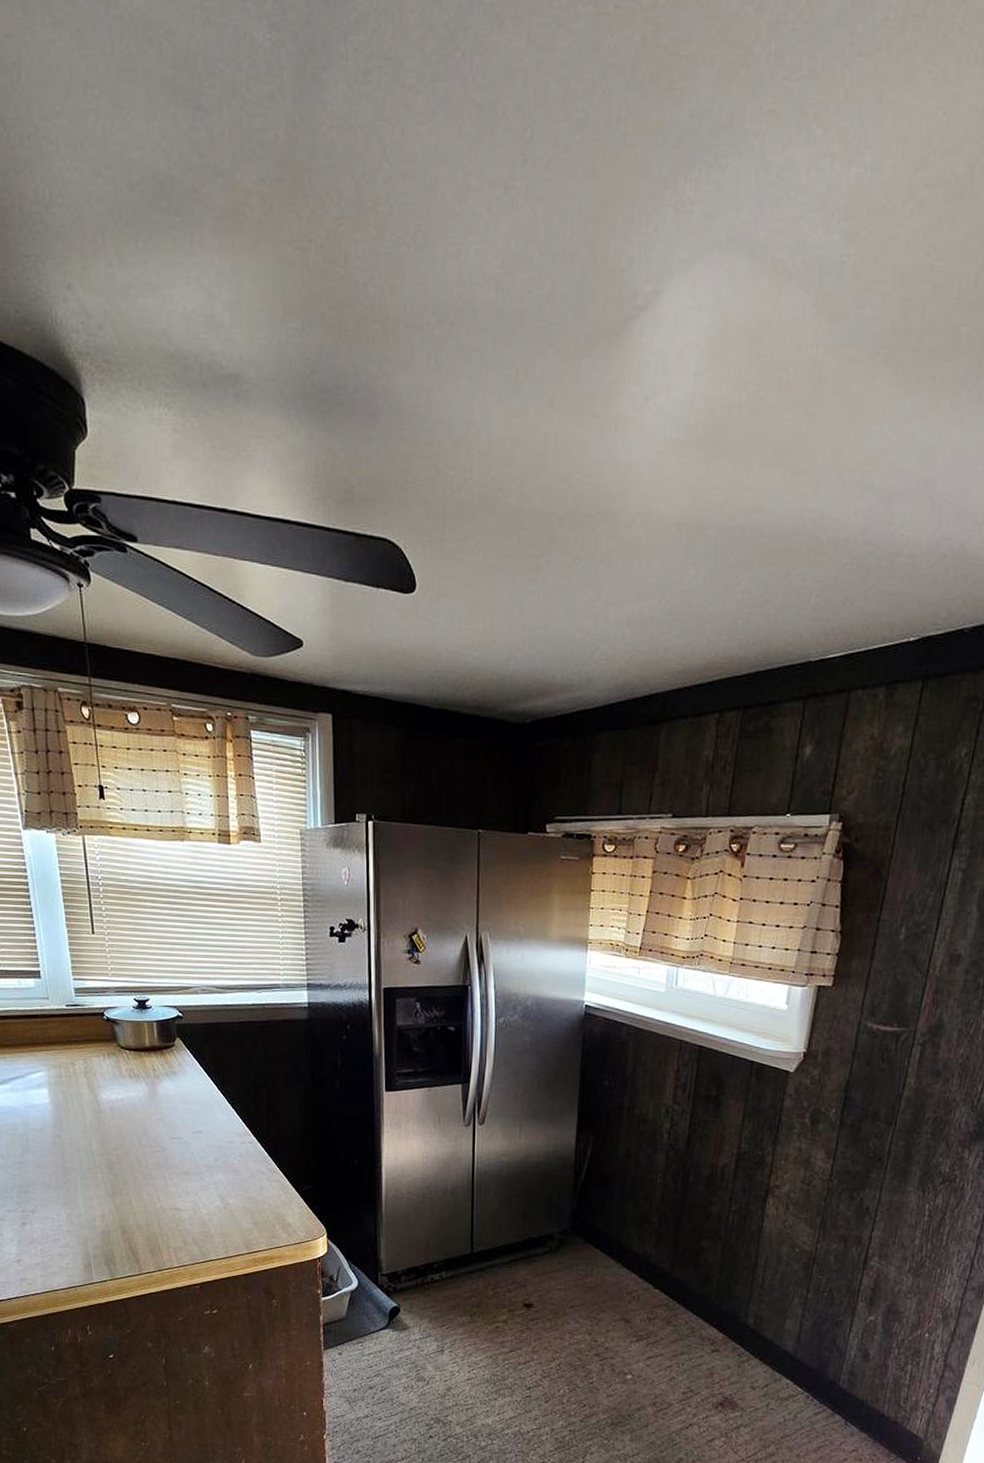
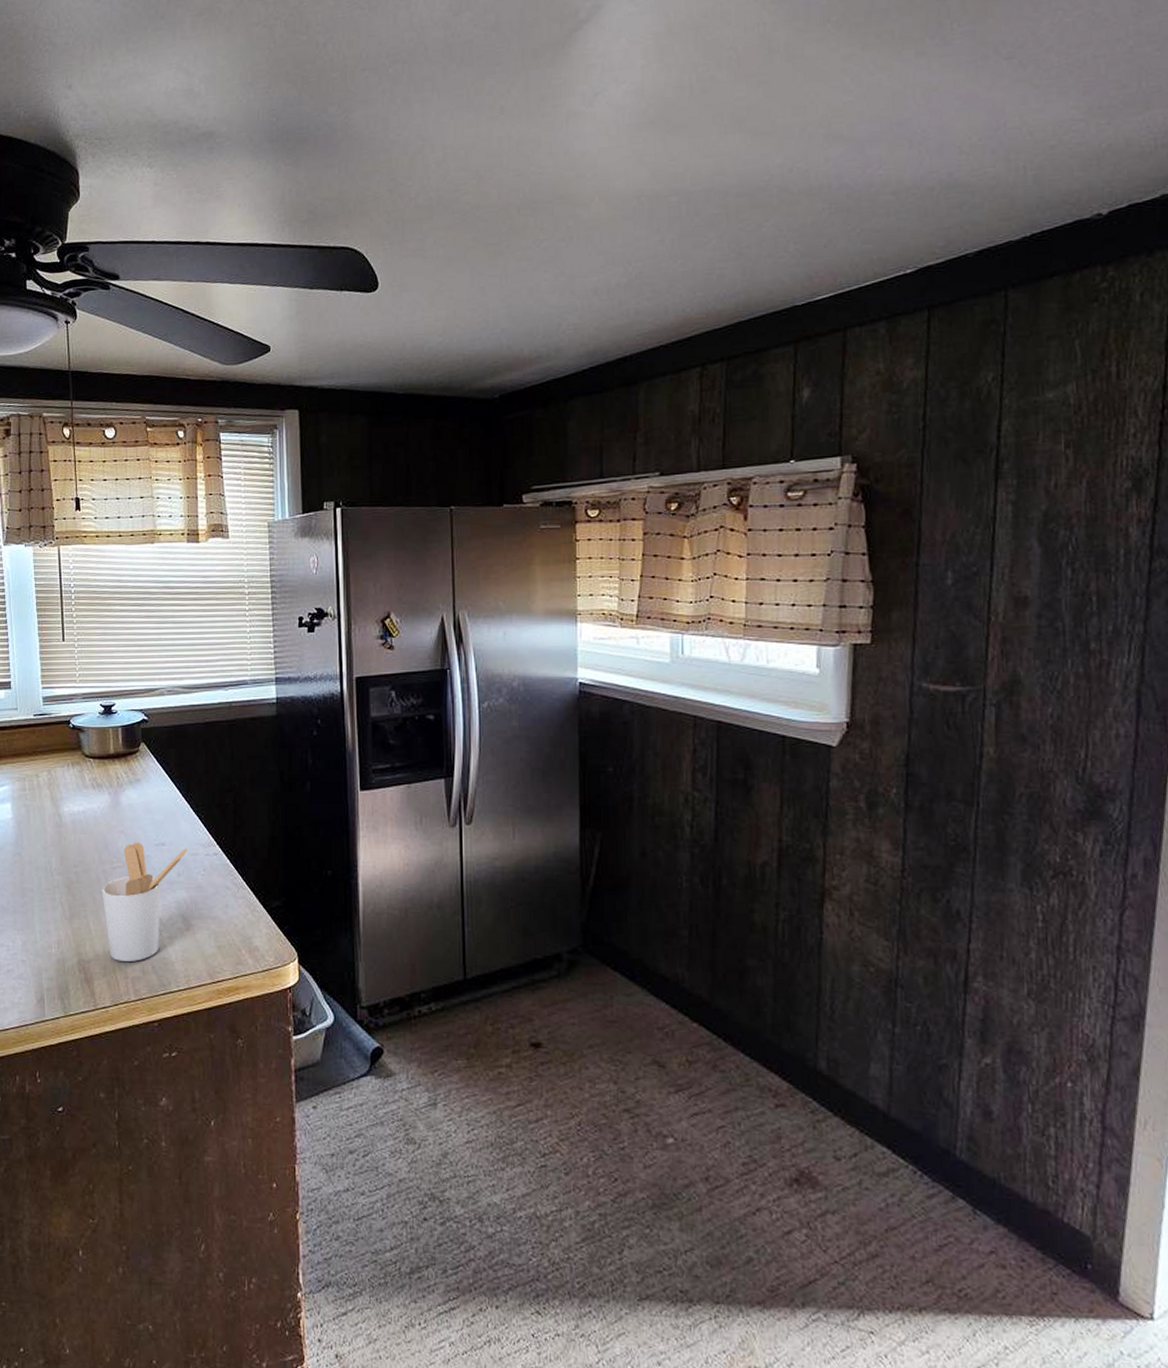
utensil holder: none [142,1129,223,1234] -> present [102,842,187,962]

